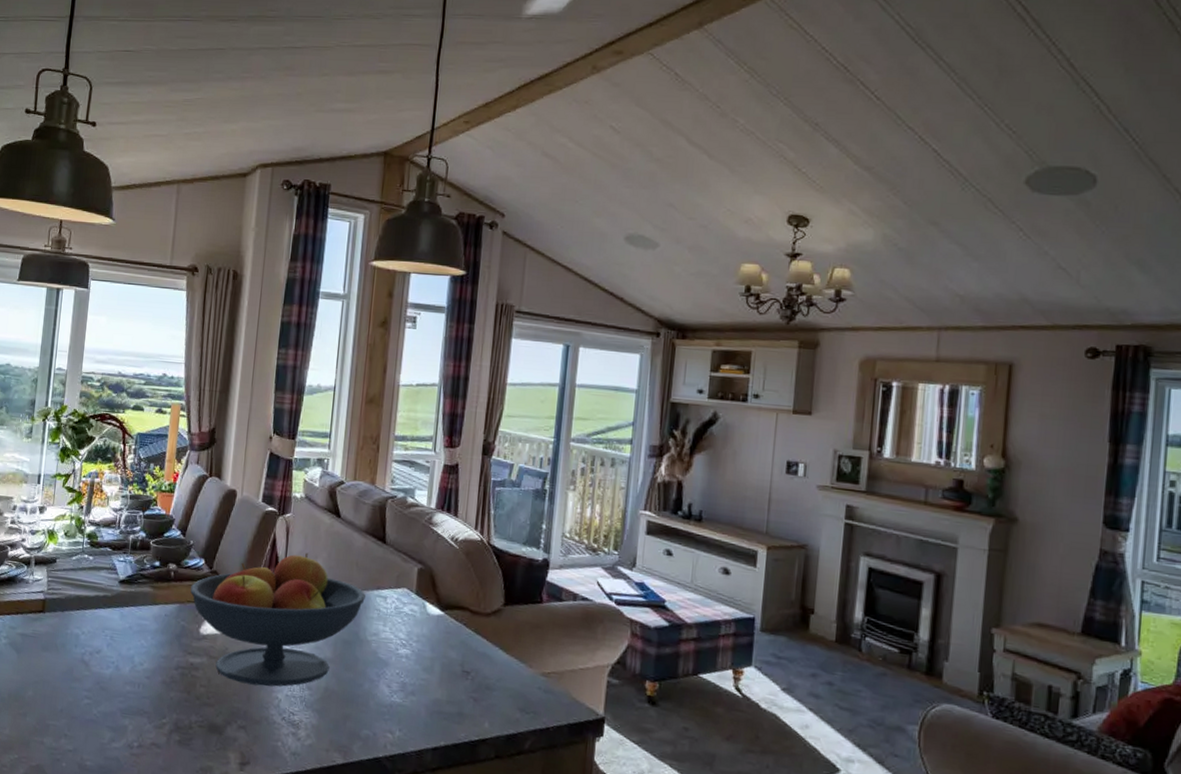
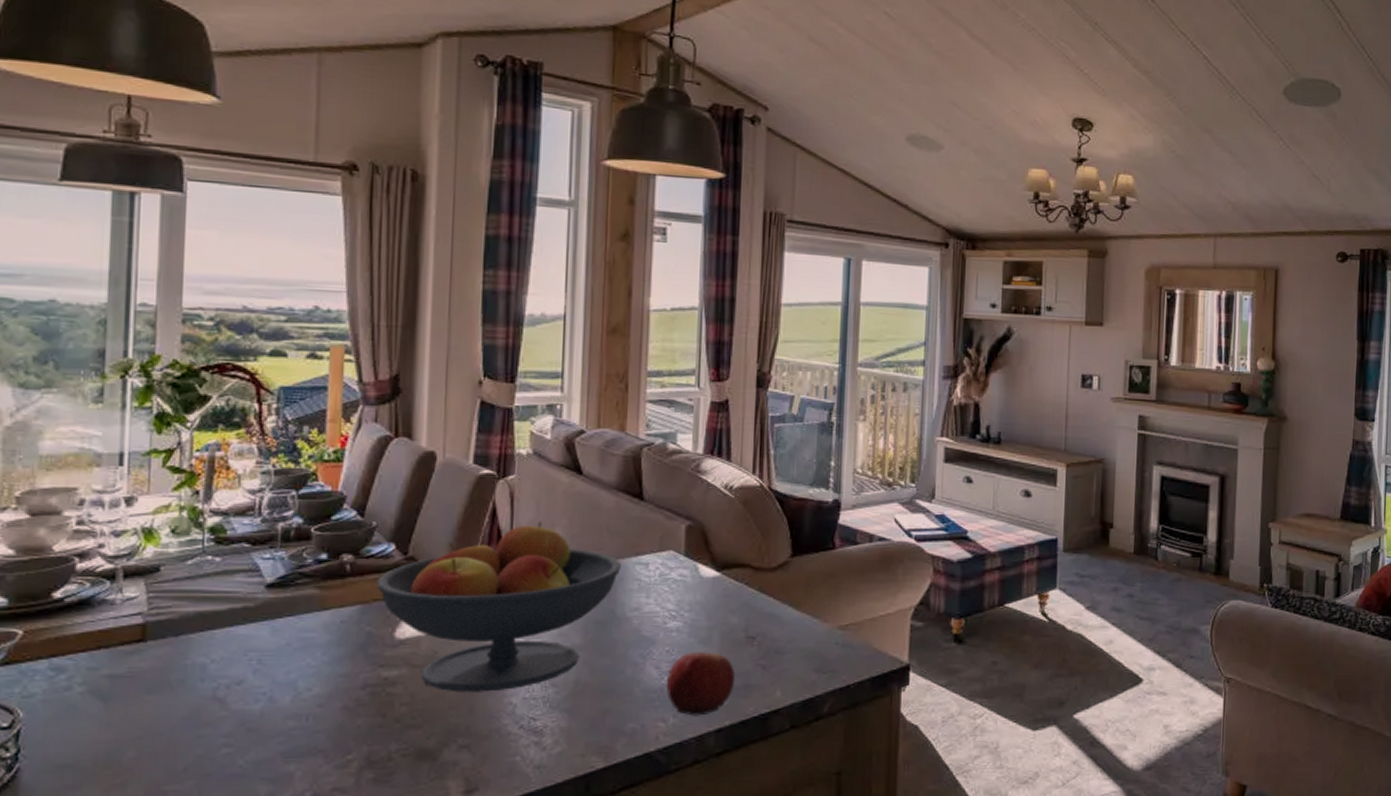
apple: none [394,677,452,733] -> present [666,652,736,716]

